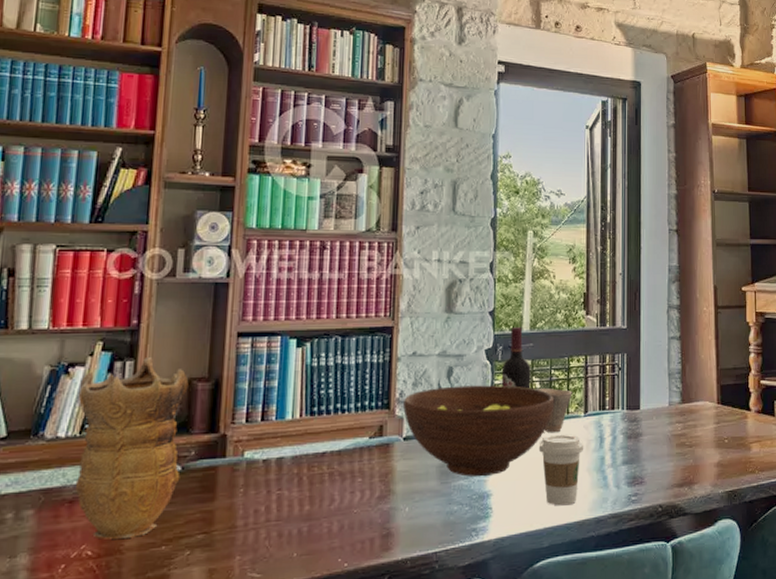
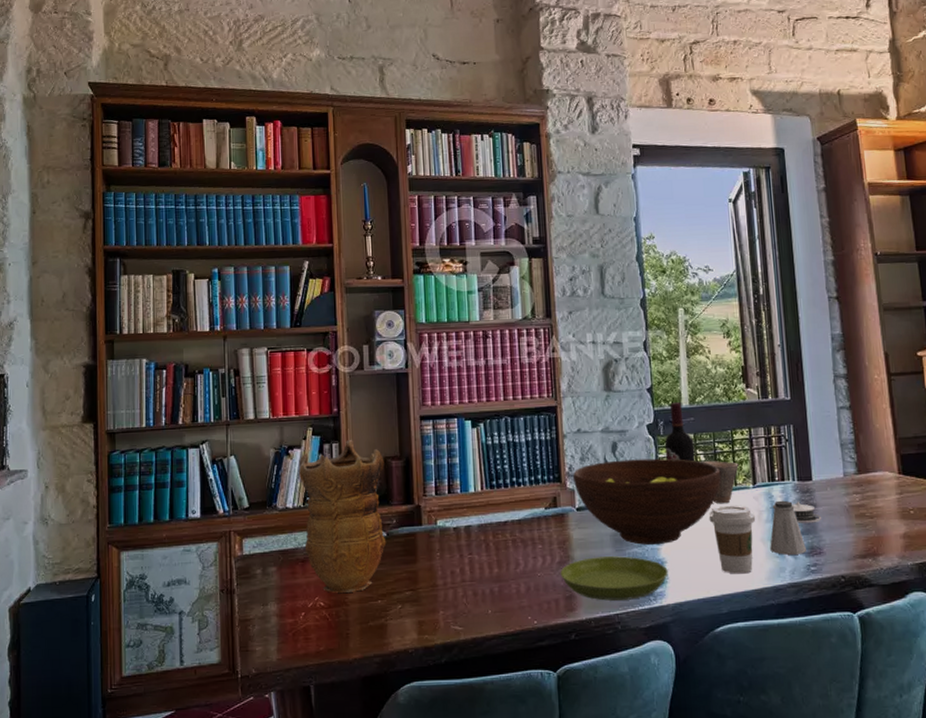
saucer: none [378,489,493,538] -> present [560,556,668,601]
saltshaker: none [595,429,629,485] -> present [770,500,806,555]
architectural model: none [619,430,646,453] -> present [792,501,822,524]

